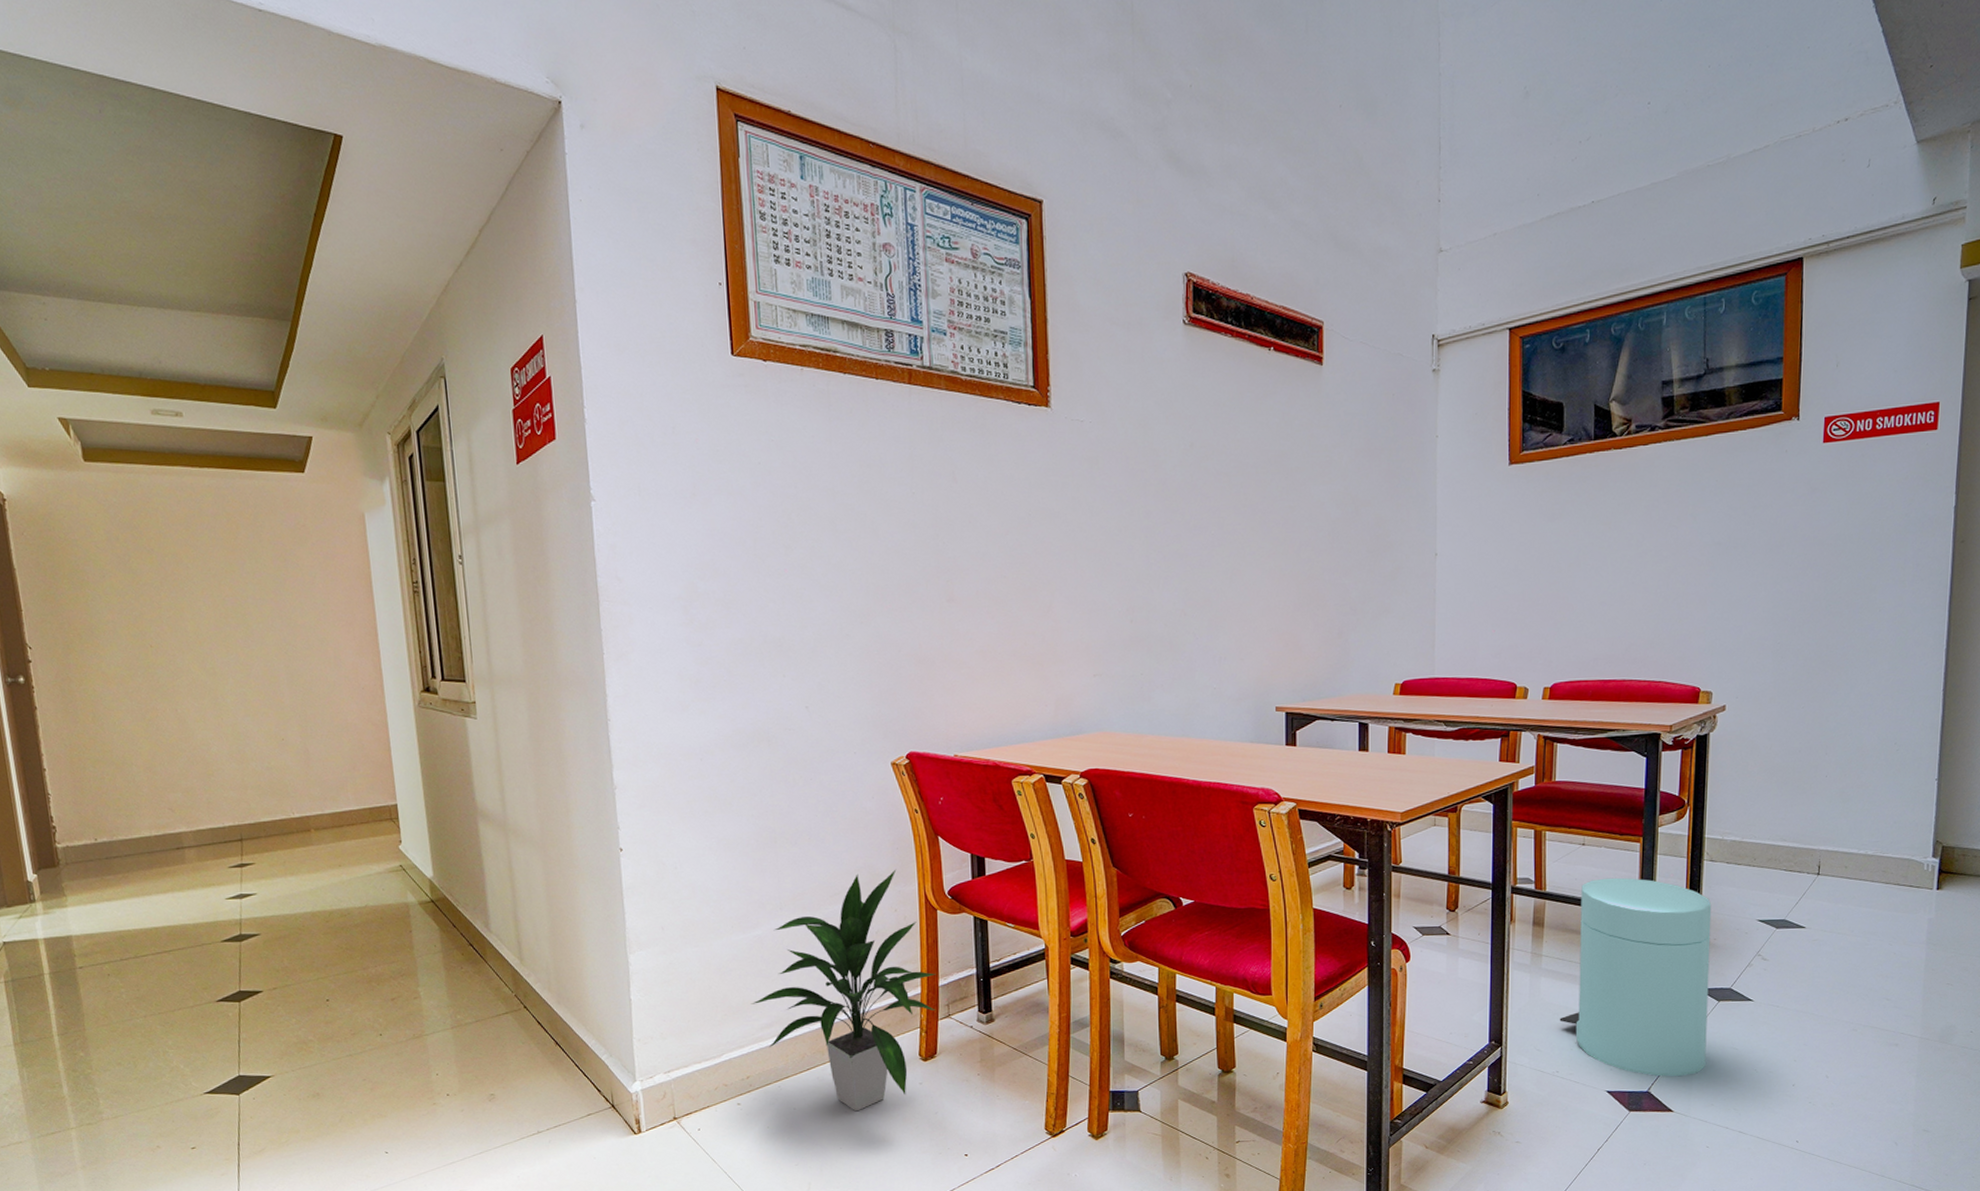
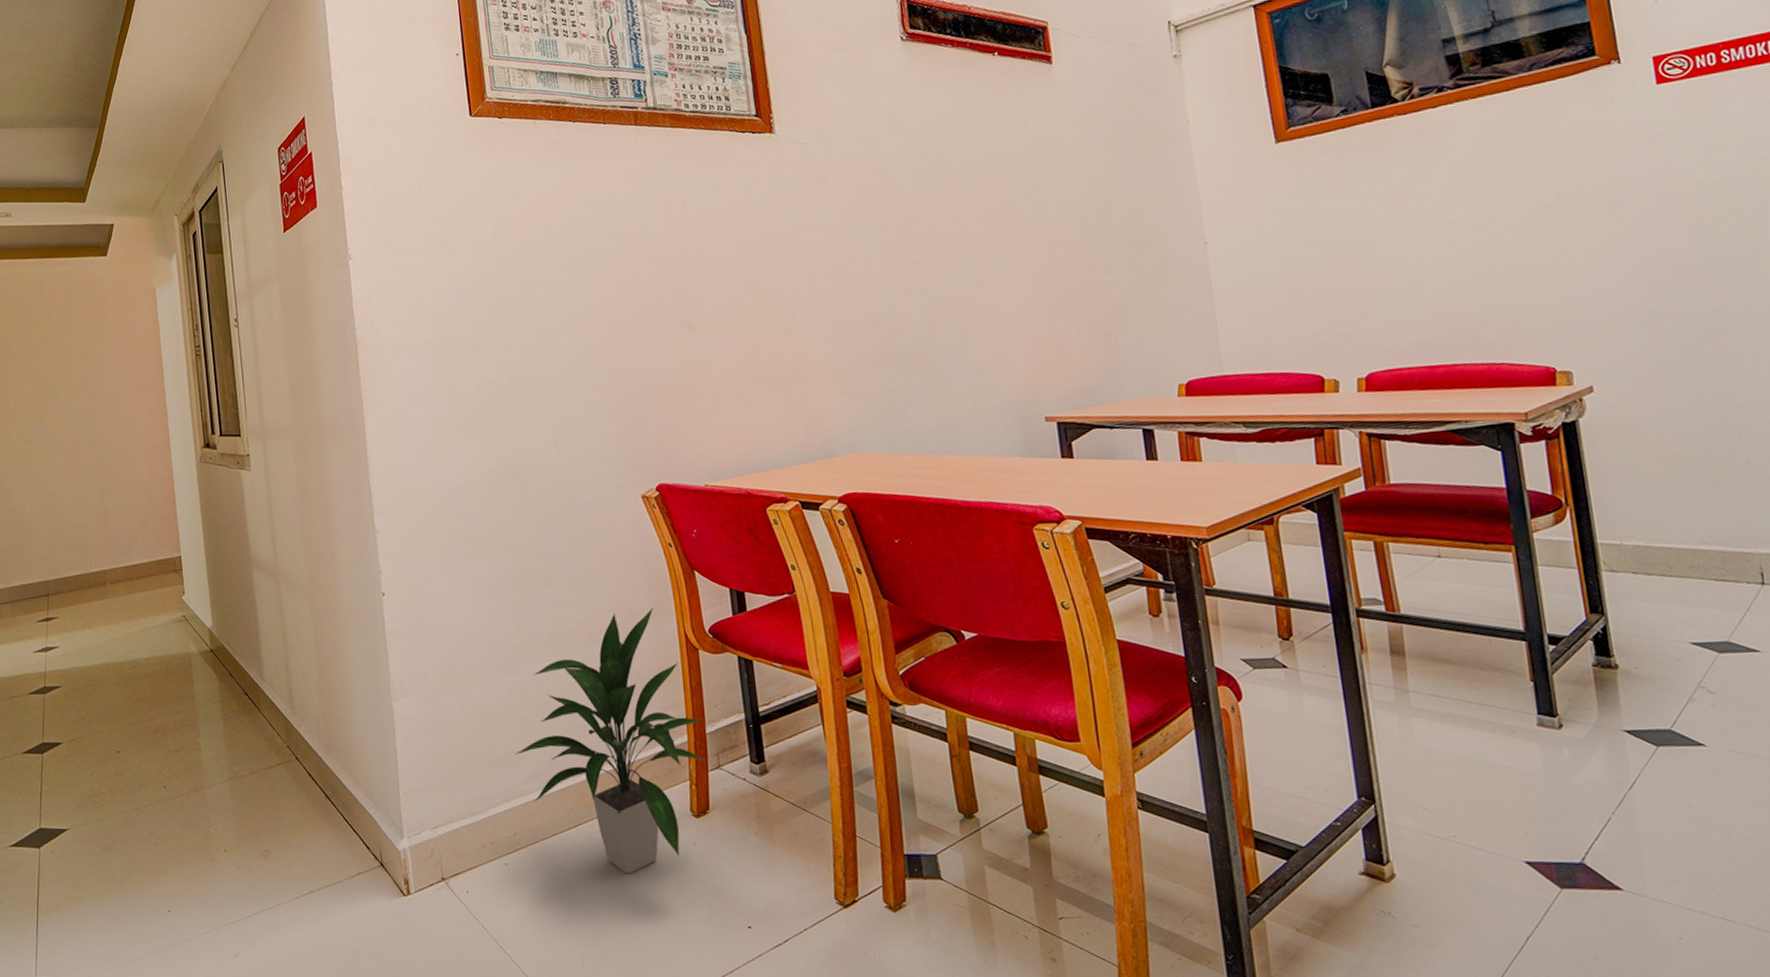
trash can: present [1559,877,1712,1077] -> none [1445,595,1656,845]

